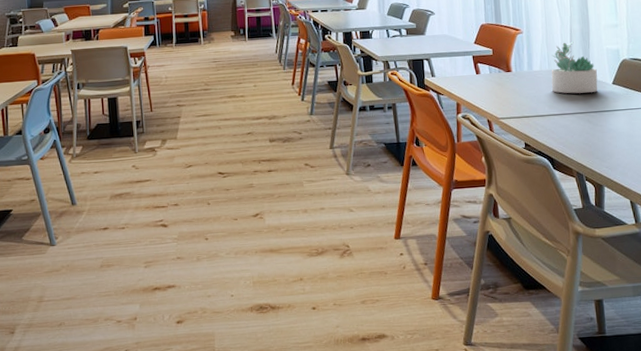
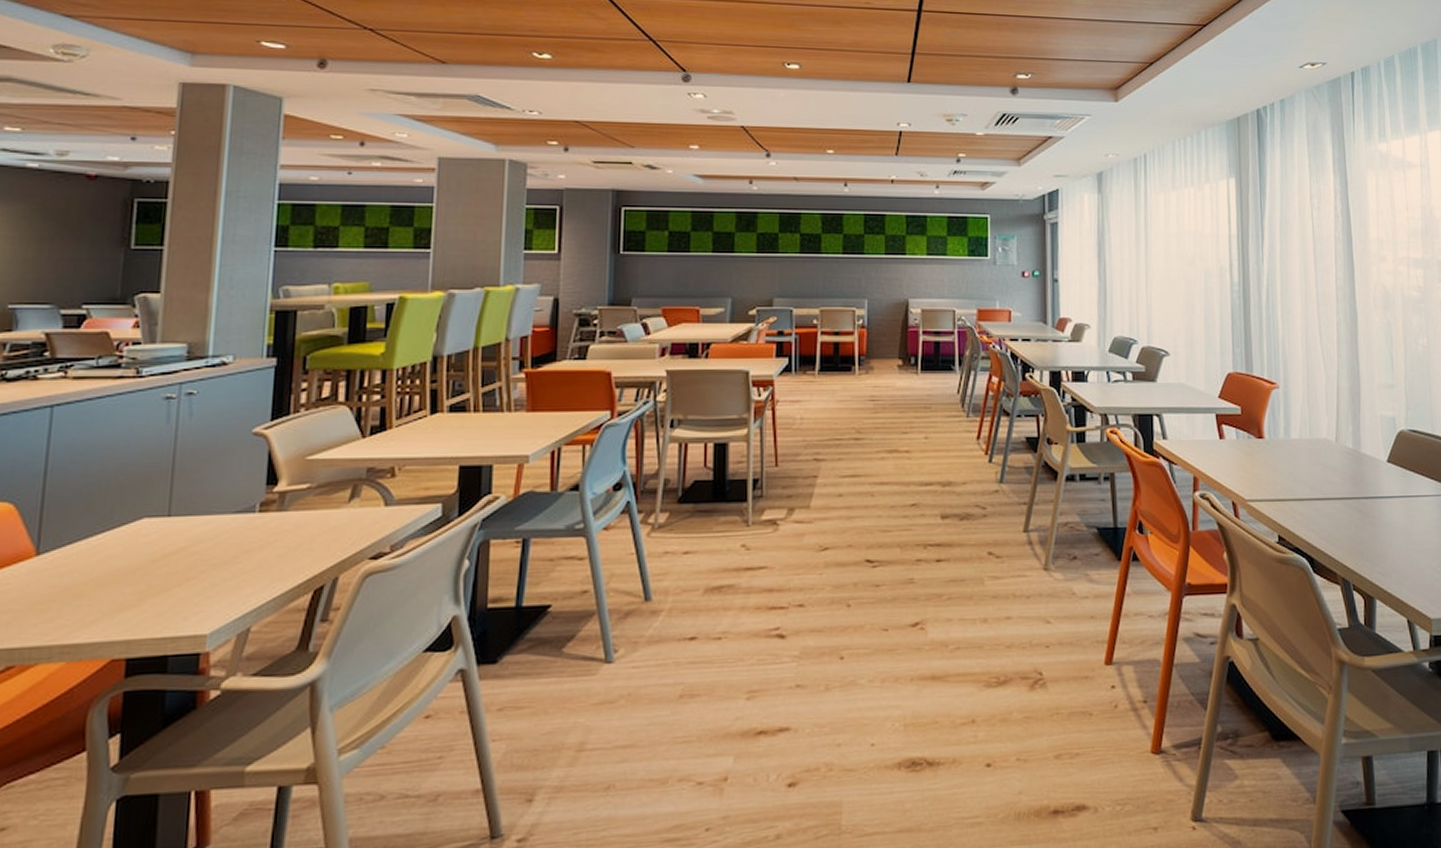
succulent plant: present [551,41,598,94] -> none [1313,403,1370,472]

